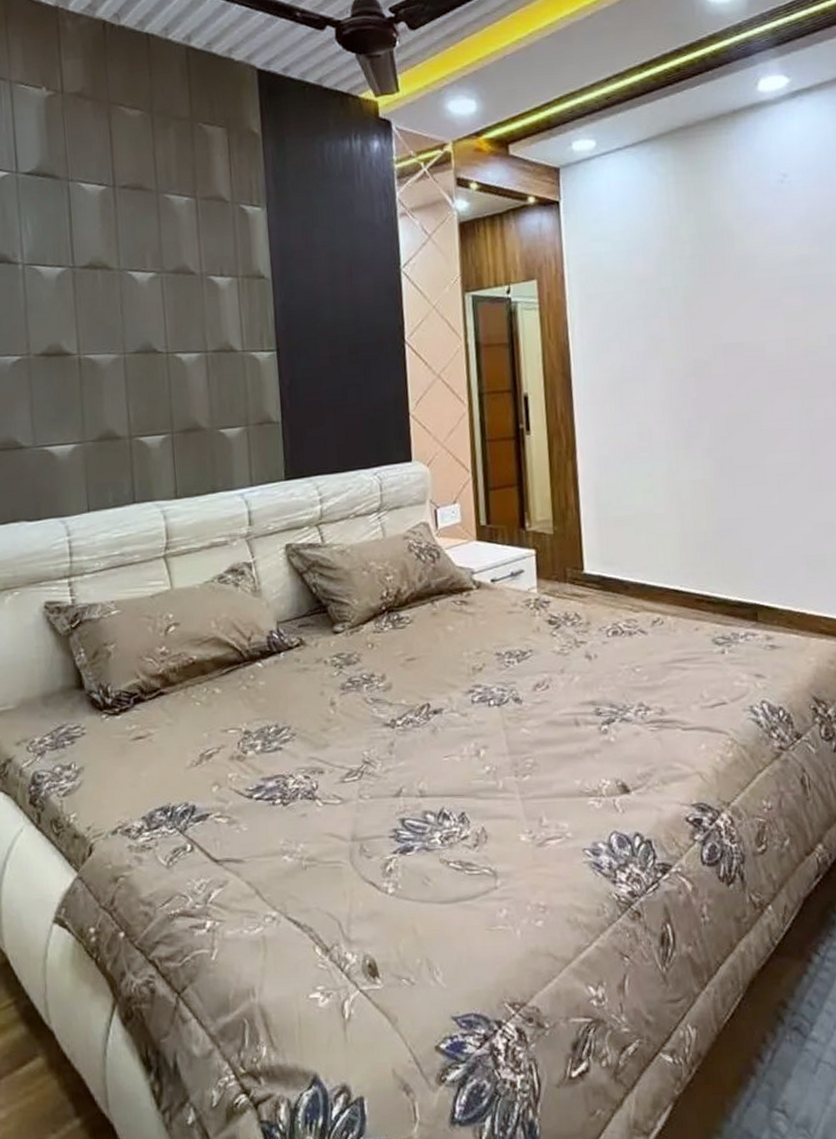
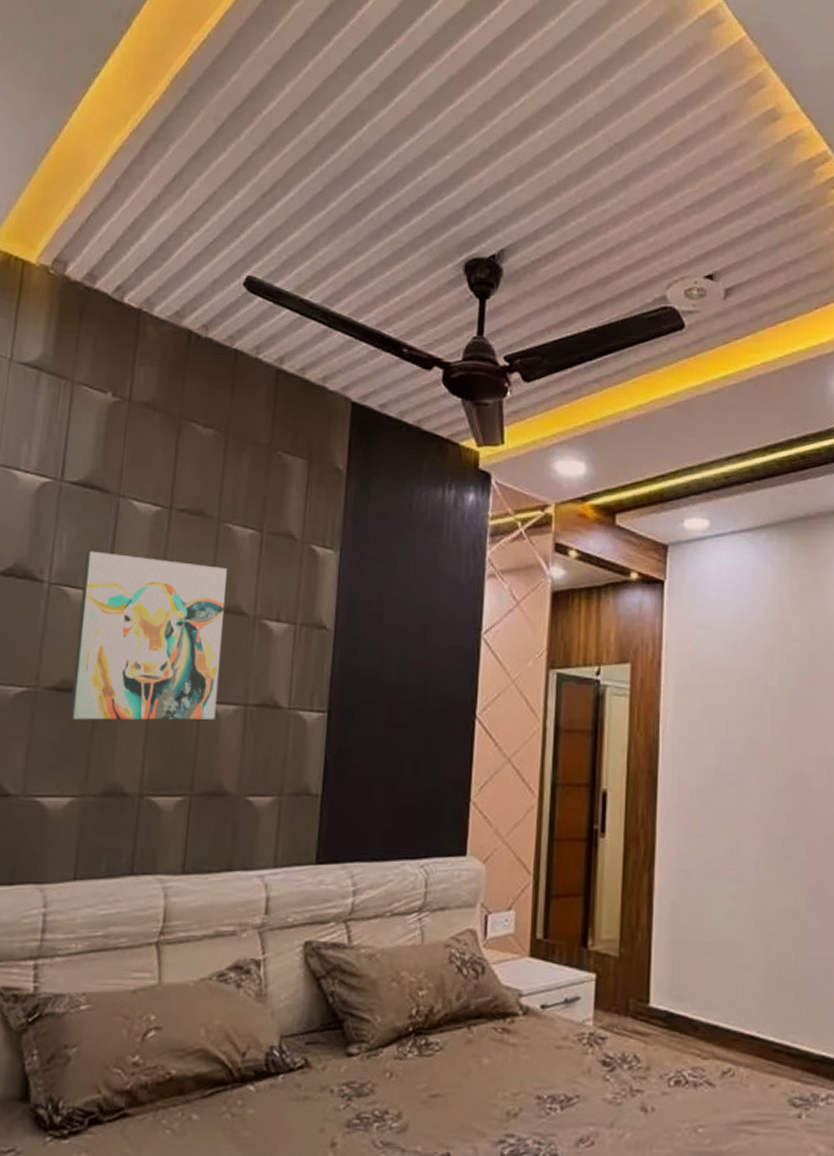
wall art: none [49,232,182,380] -> present [70,551,227,720]

